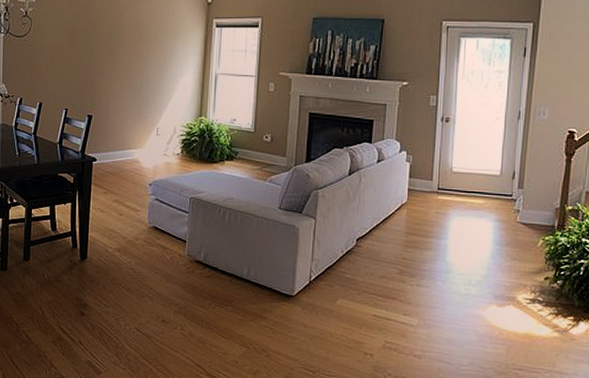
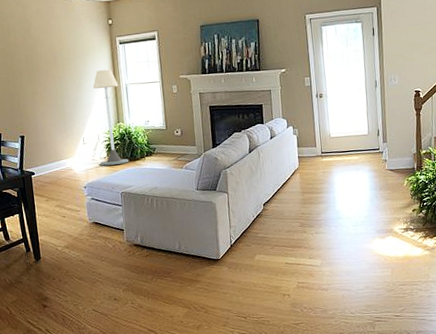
floor lamp: none [172,54,208,165] -> present [92,69,129,166]

